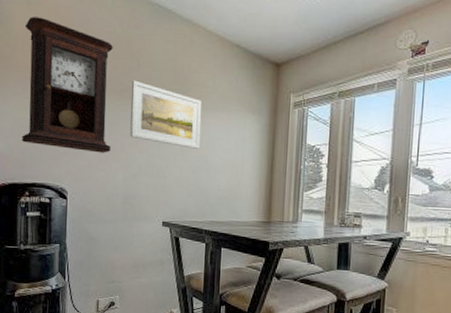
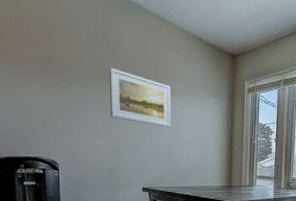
pendulum clock: present [21,17,113,153] -> none [7,8,94,131]

